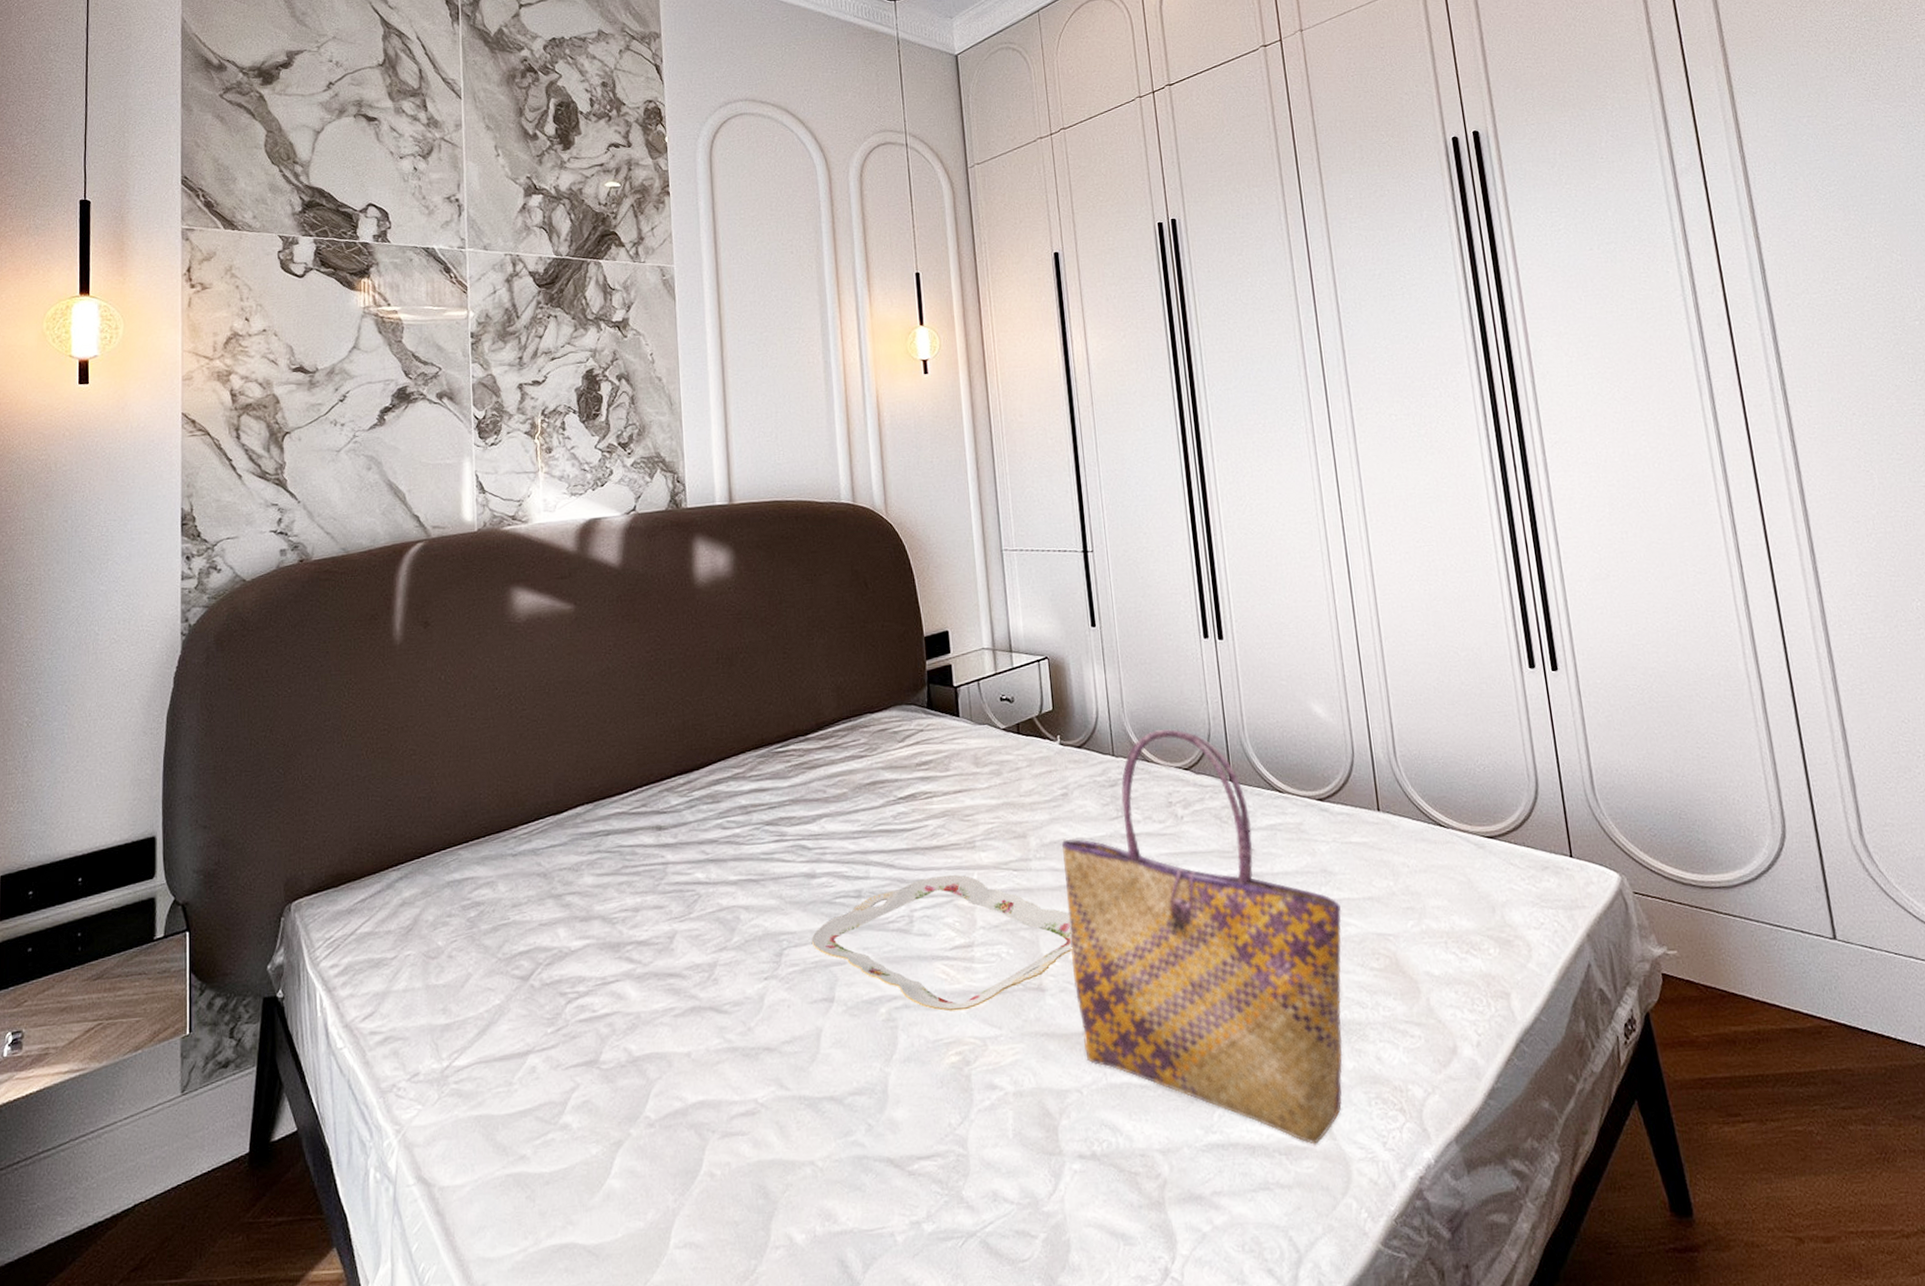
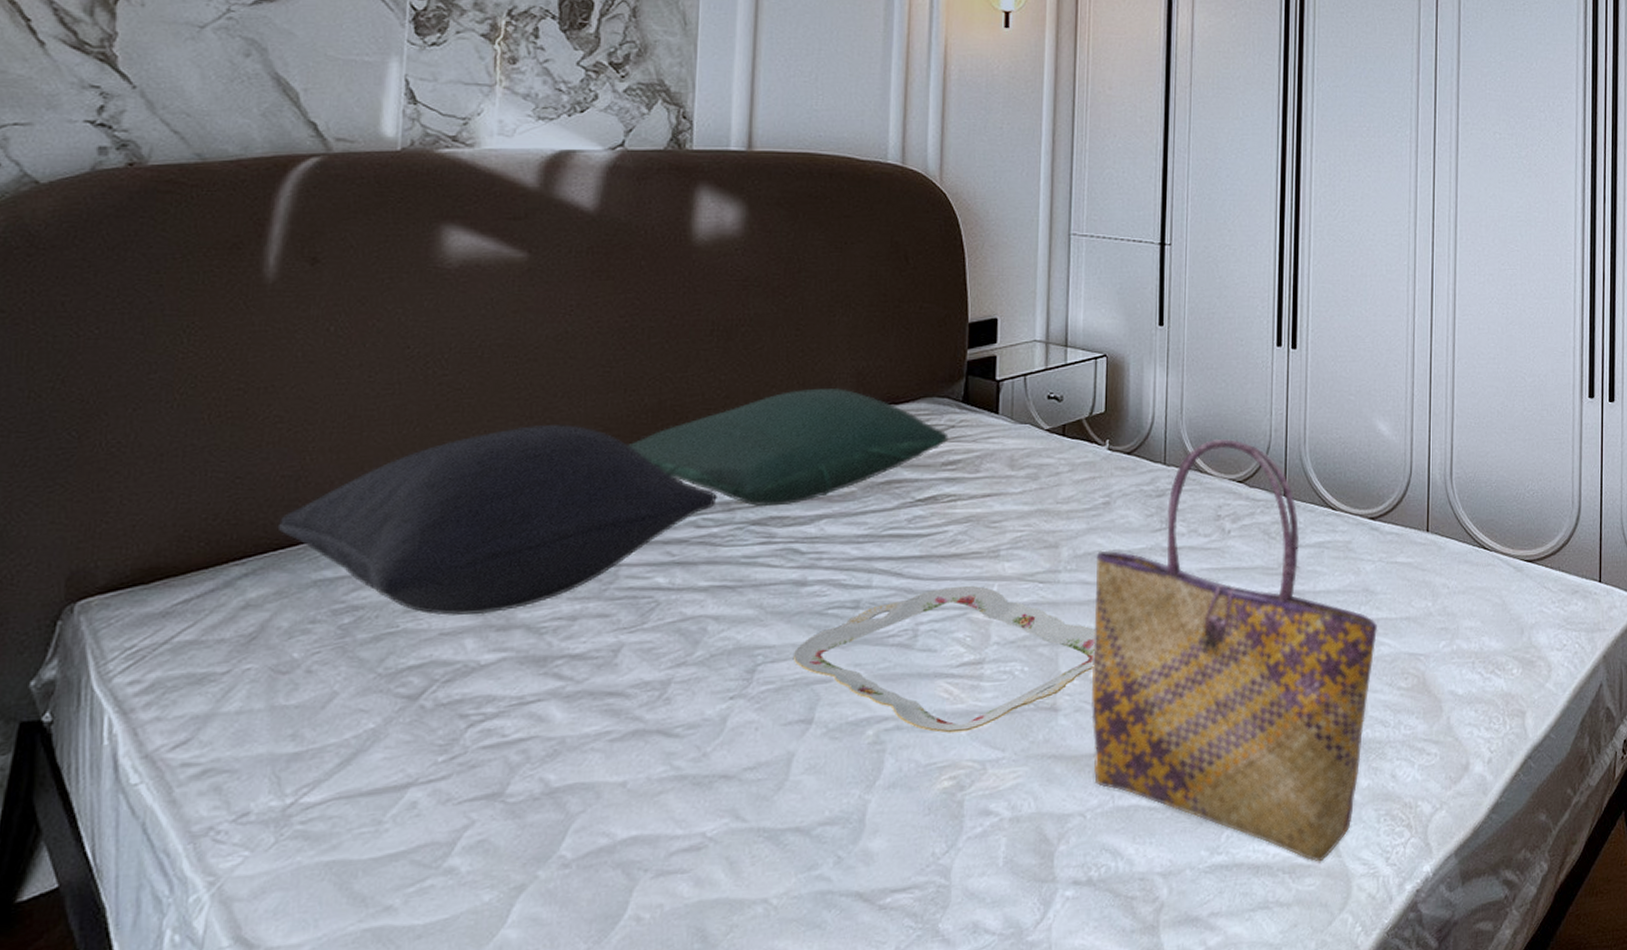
pillow: none [419,744,736,909] -> present [277,423,717,616]
pillow: none [663,701,919,809] -> present [628,387,949,507]

